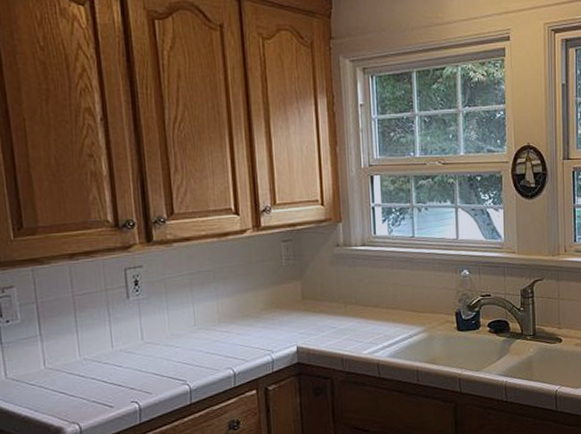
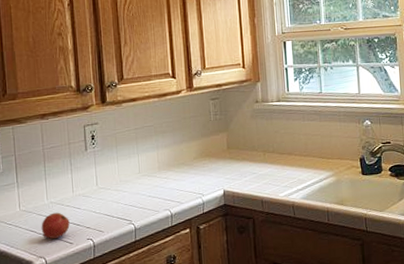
fruit: none [73,370,109,402] -> present [41,212,70,239]

